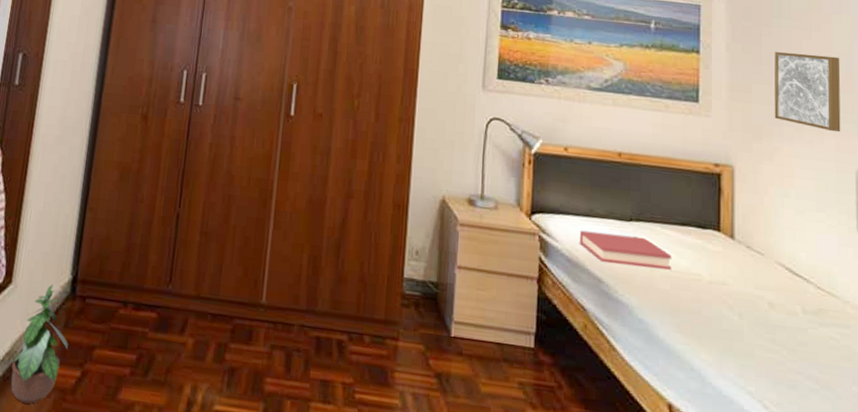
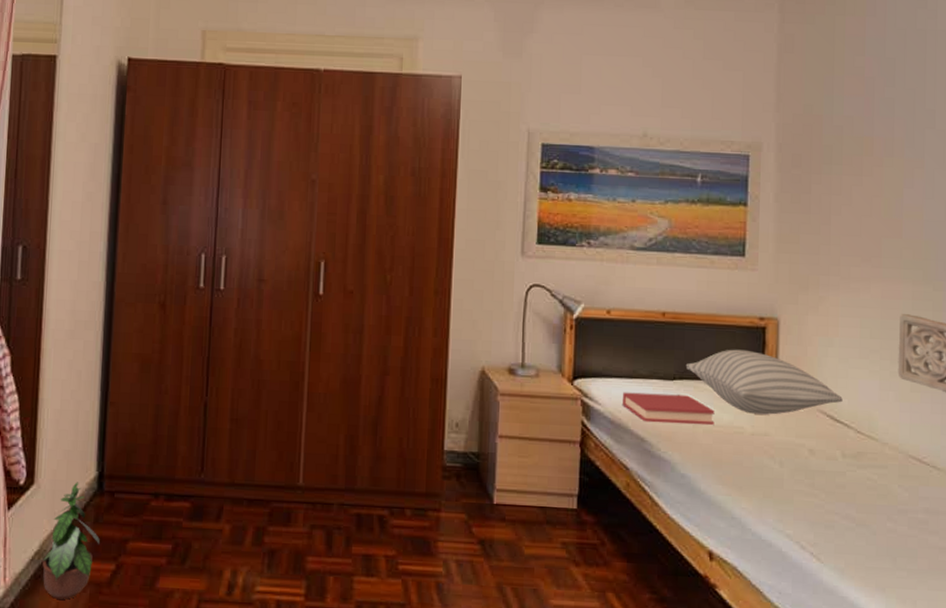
pillow: none [642,193,801,264] -> present [685,349,843,415]
wall art: present [774,52,841,133] -> none [821,199,890,279]

